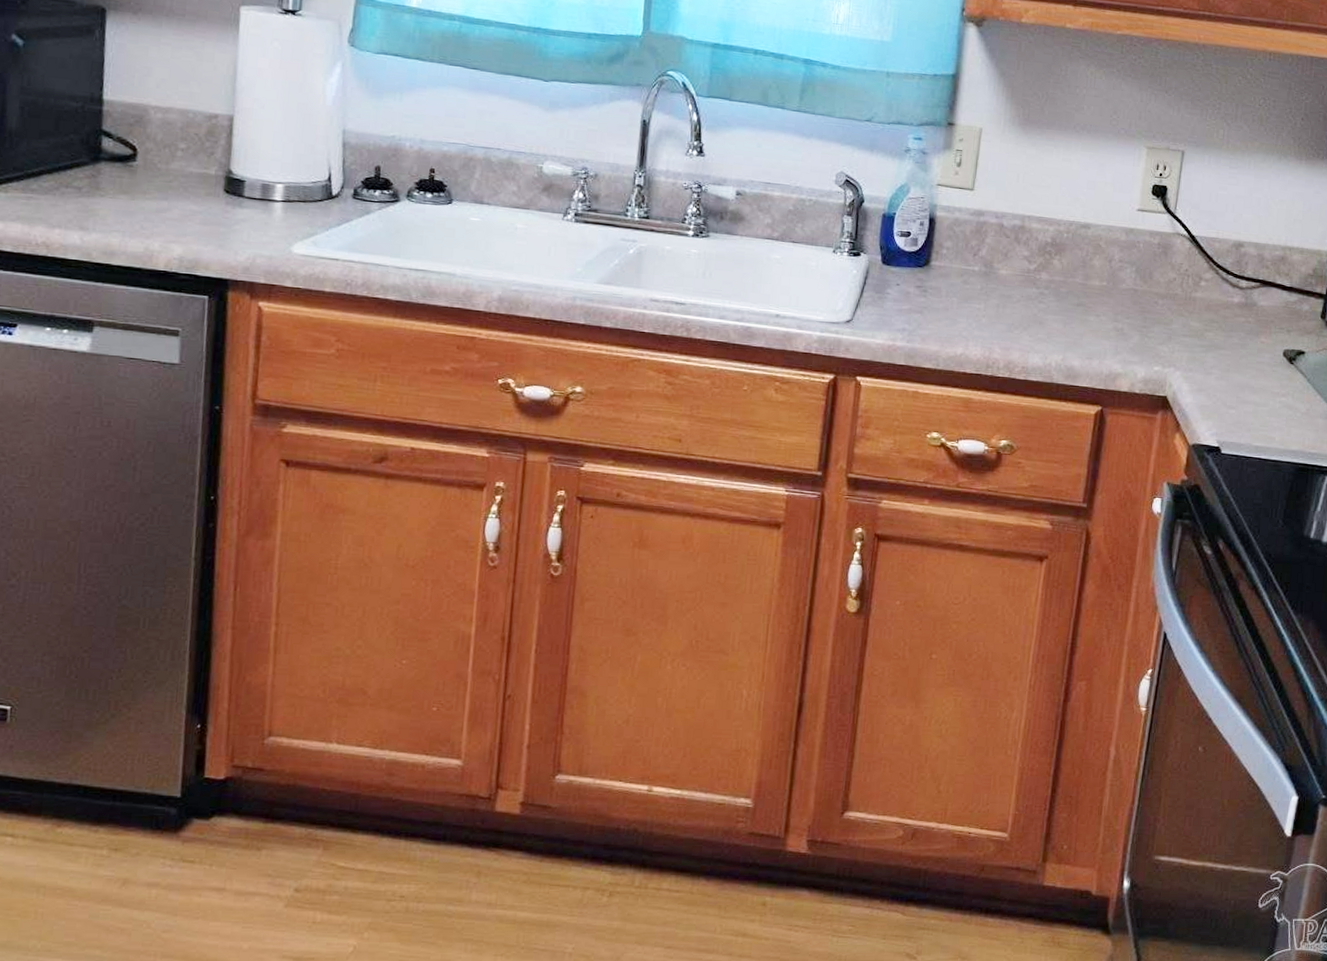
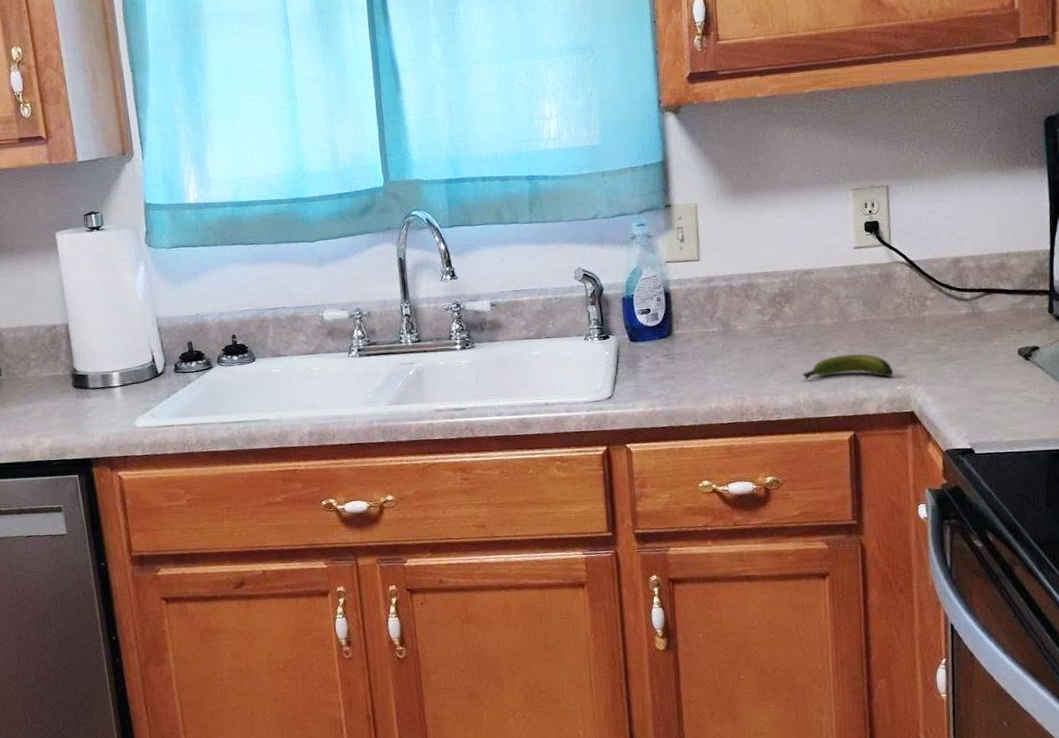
banana: none [1058,321,1154,354] -> present [802,353,894,380]

